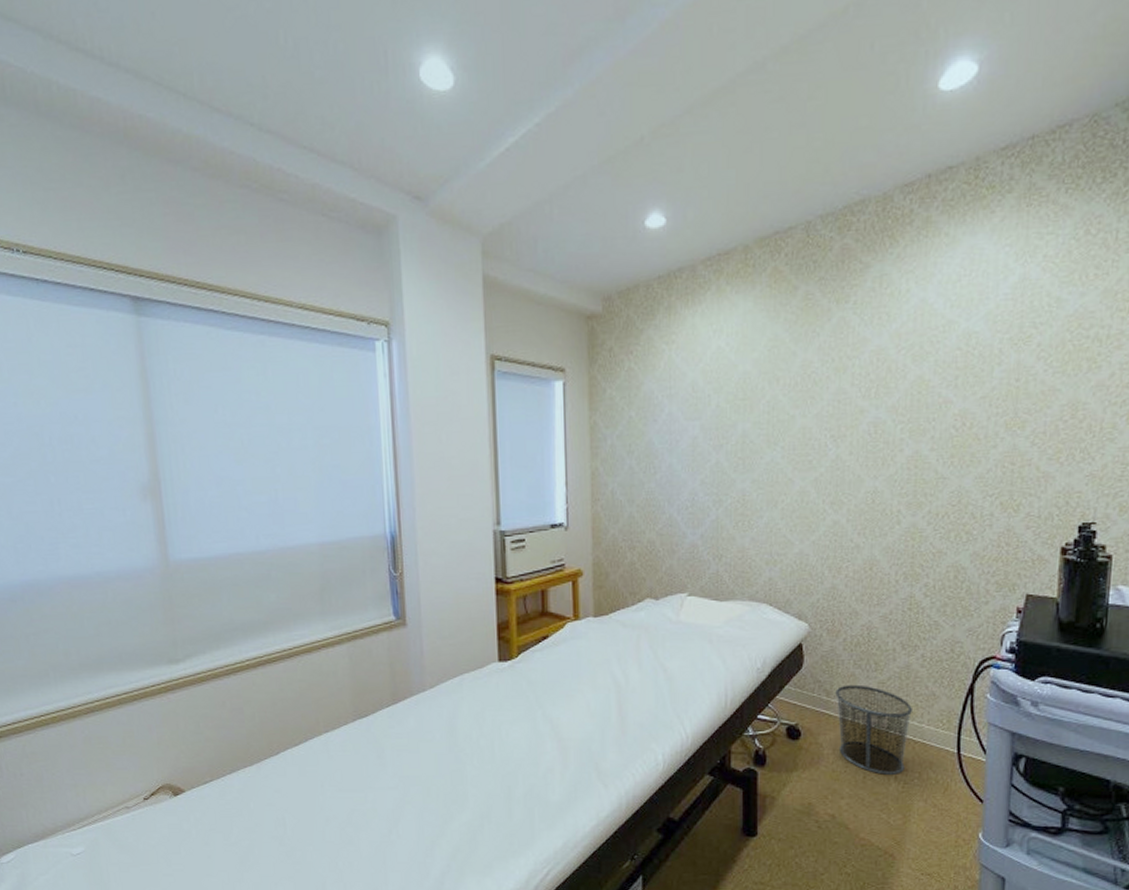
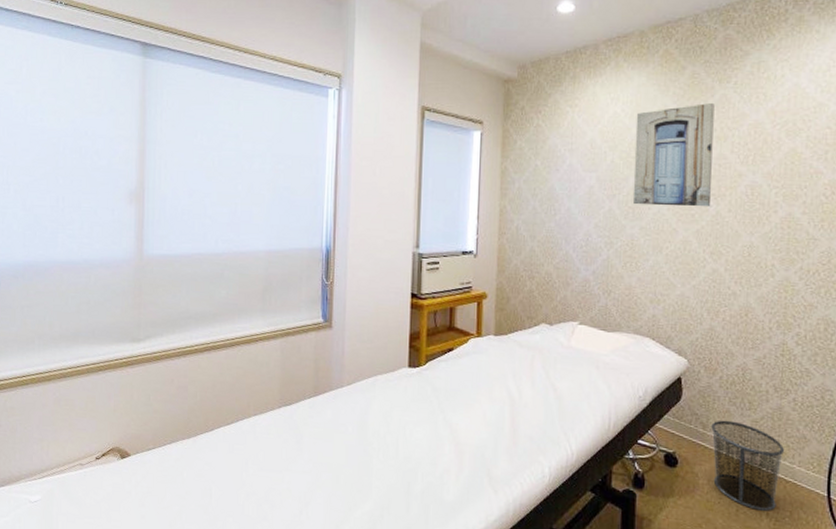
wall art: none [742,329,832,455] -> present [633,103,715,207]

